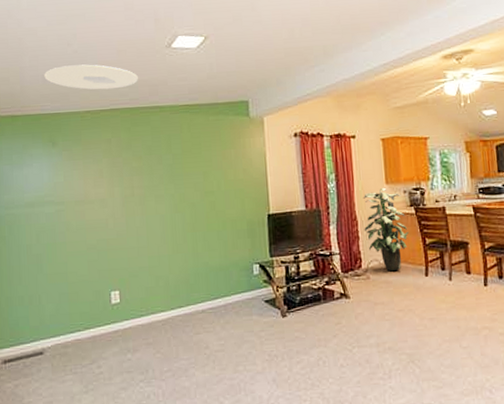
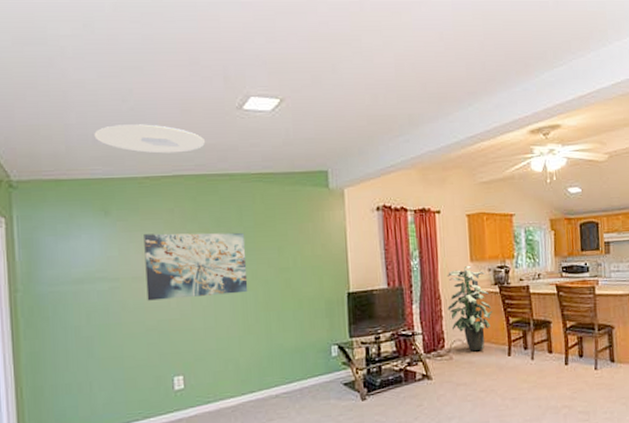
wall art: none [85,159,177,222] -> present [144,232,248,301]

